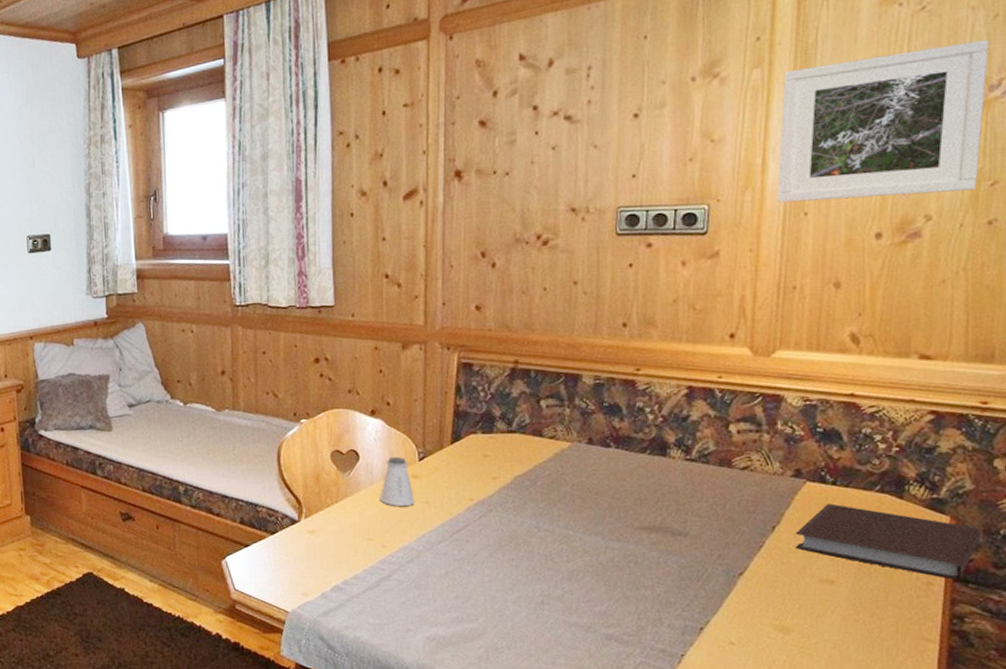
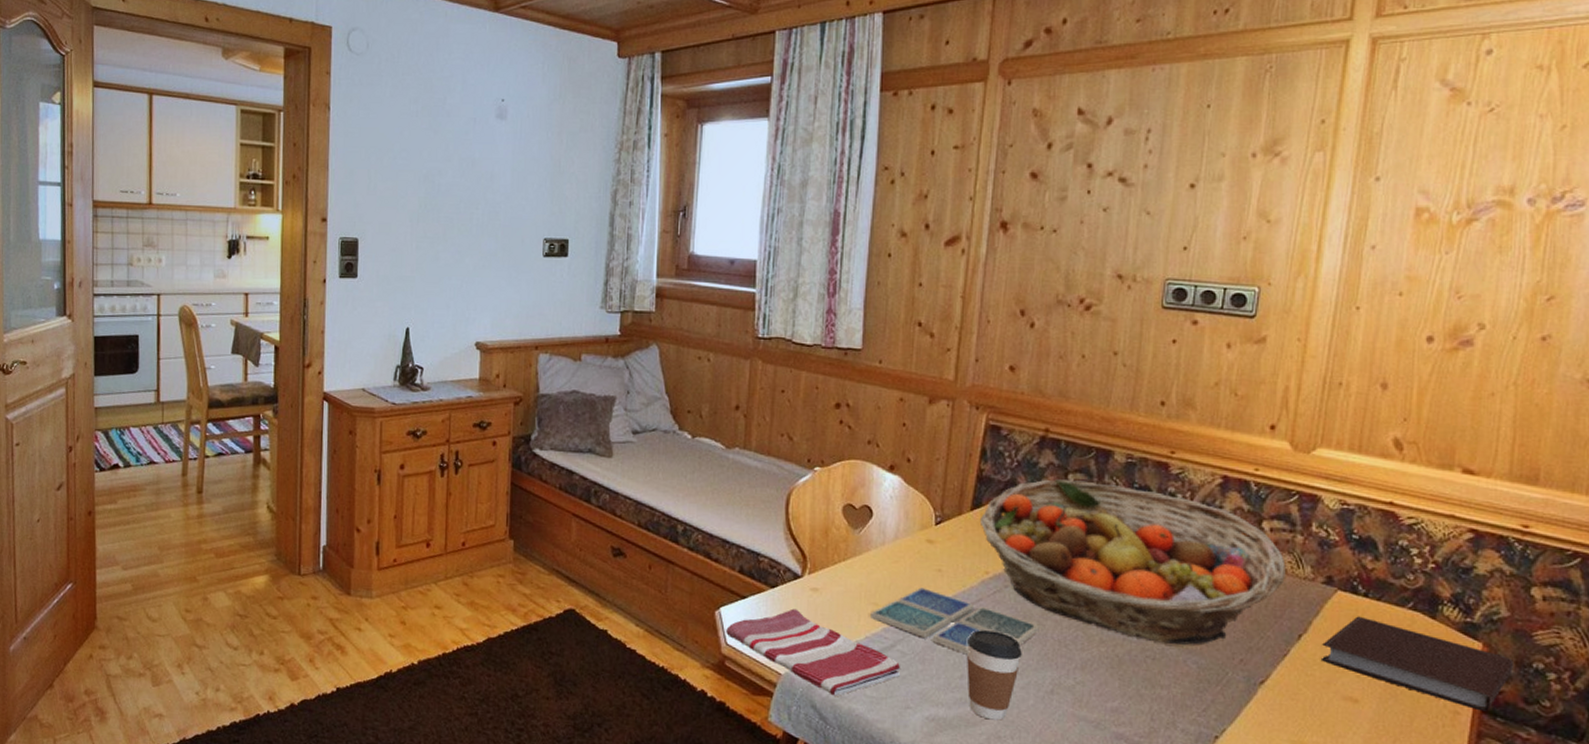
dish towel: none [234,551,400,627] -> present [726,608,901,696]
drink coaster: none [366,520,526,576] -> present [871,587,1040,654]
saltshaker: present [380,456,415,506] -> none [890,517,927,572]
coffee cup: none [458,551,511,634] -> present [966,629,1022,721]
fruit basket: none [460,405,755,547] -> present [979,479,1286,645]
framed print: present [777,40,989,203] -> none [1330,150,1555,304]

